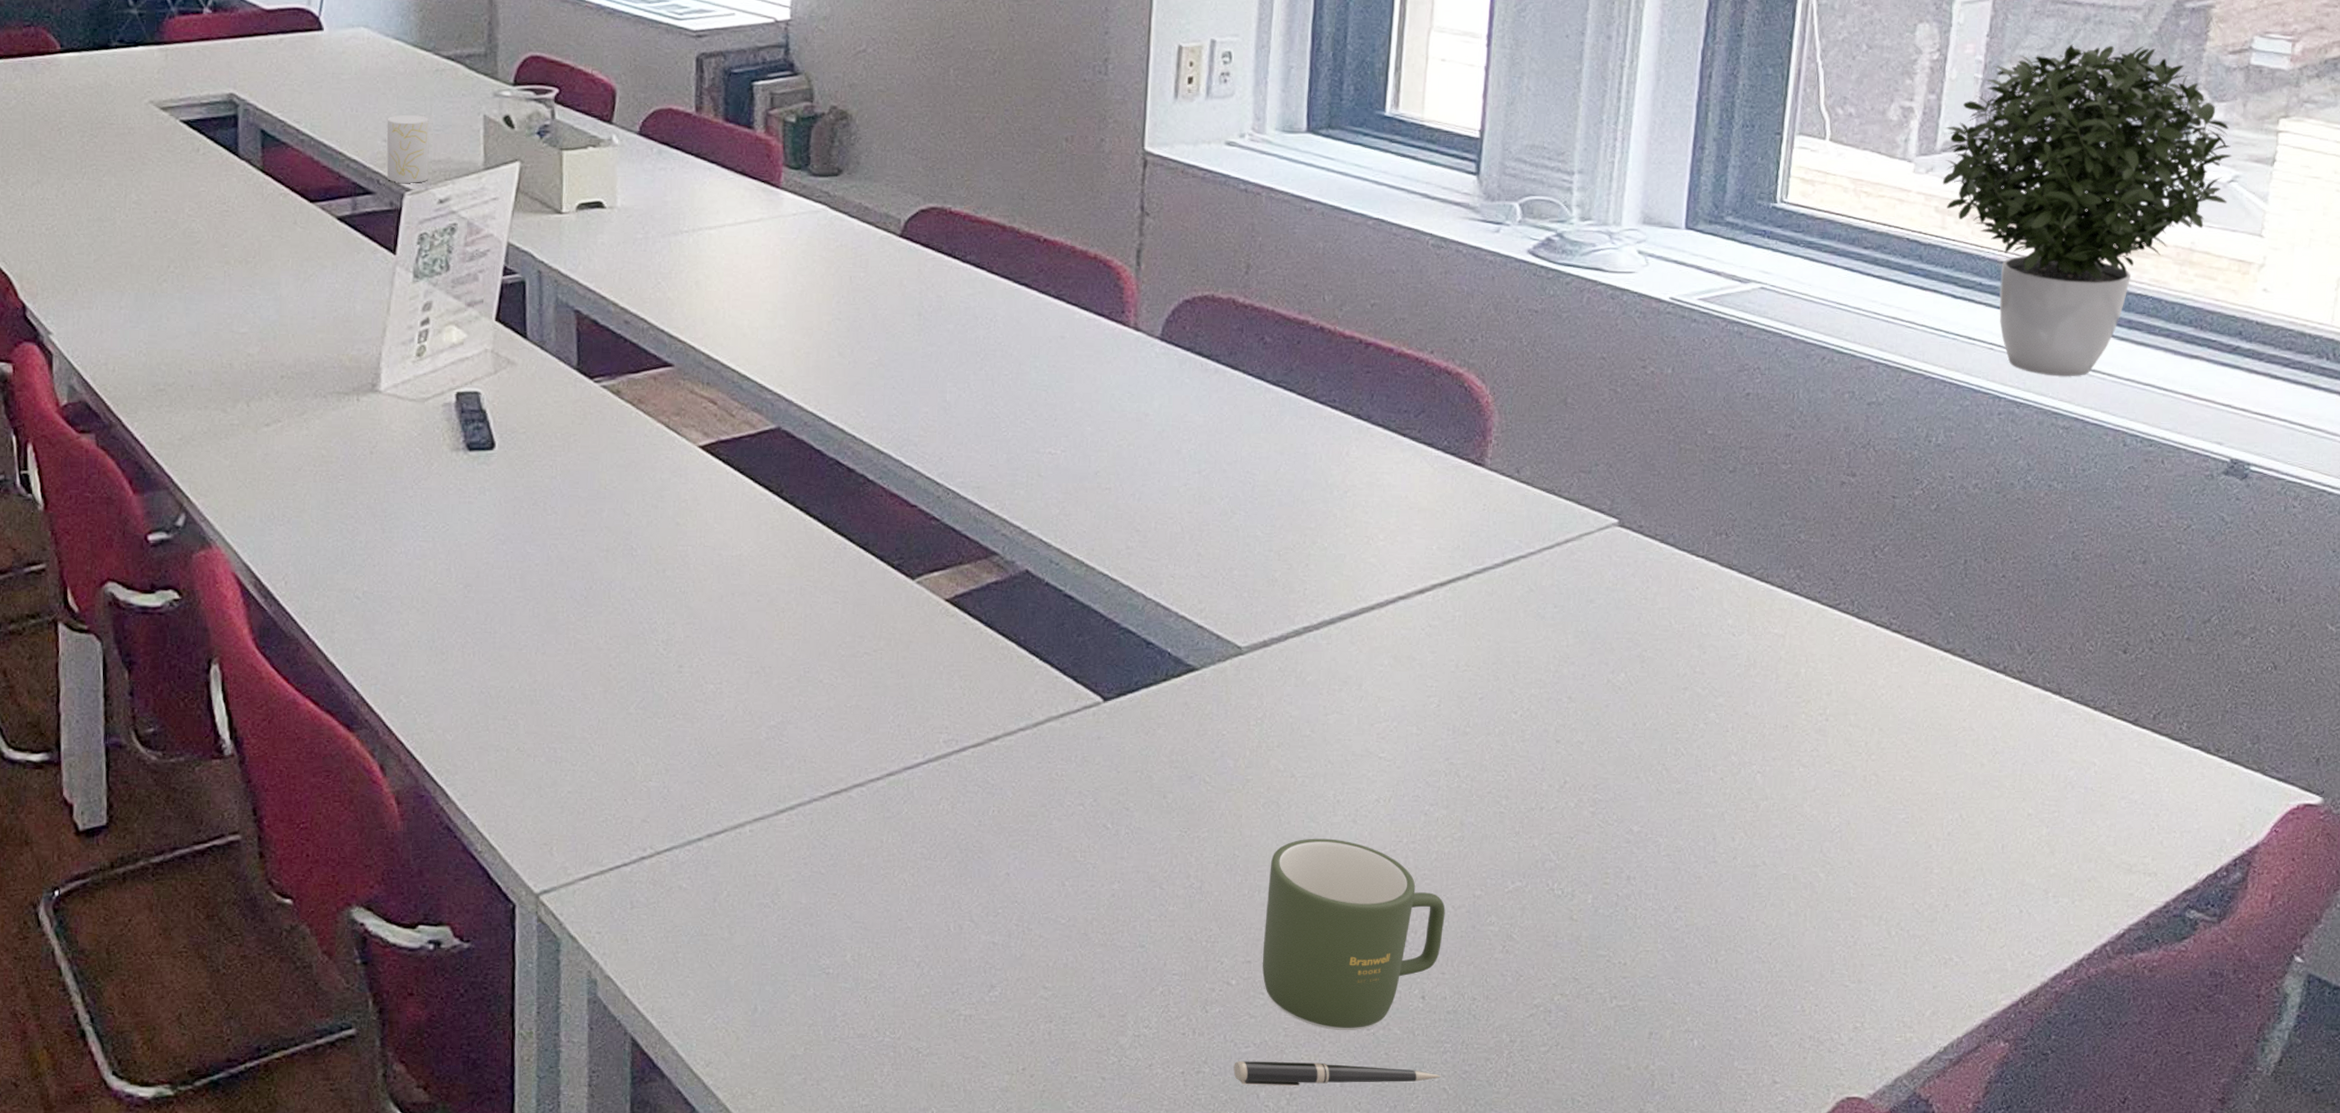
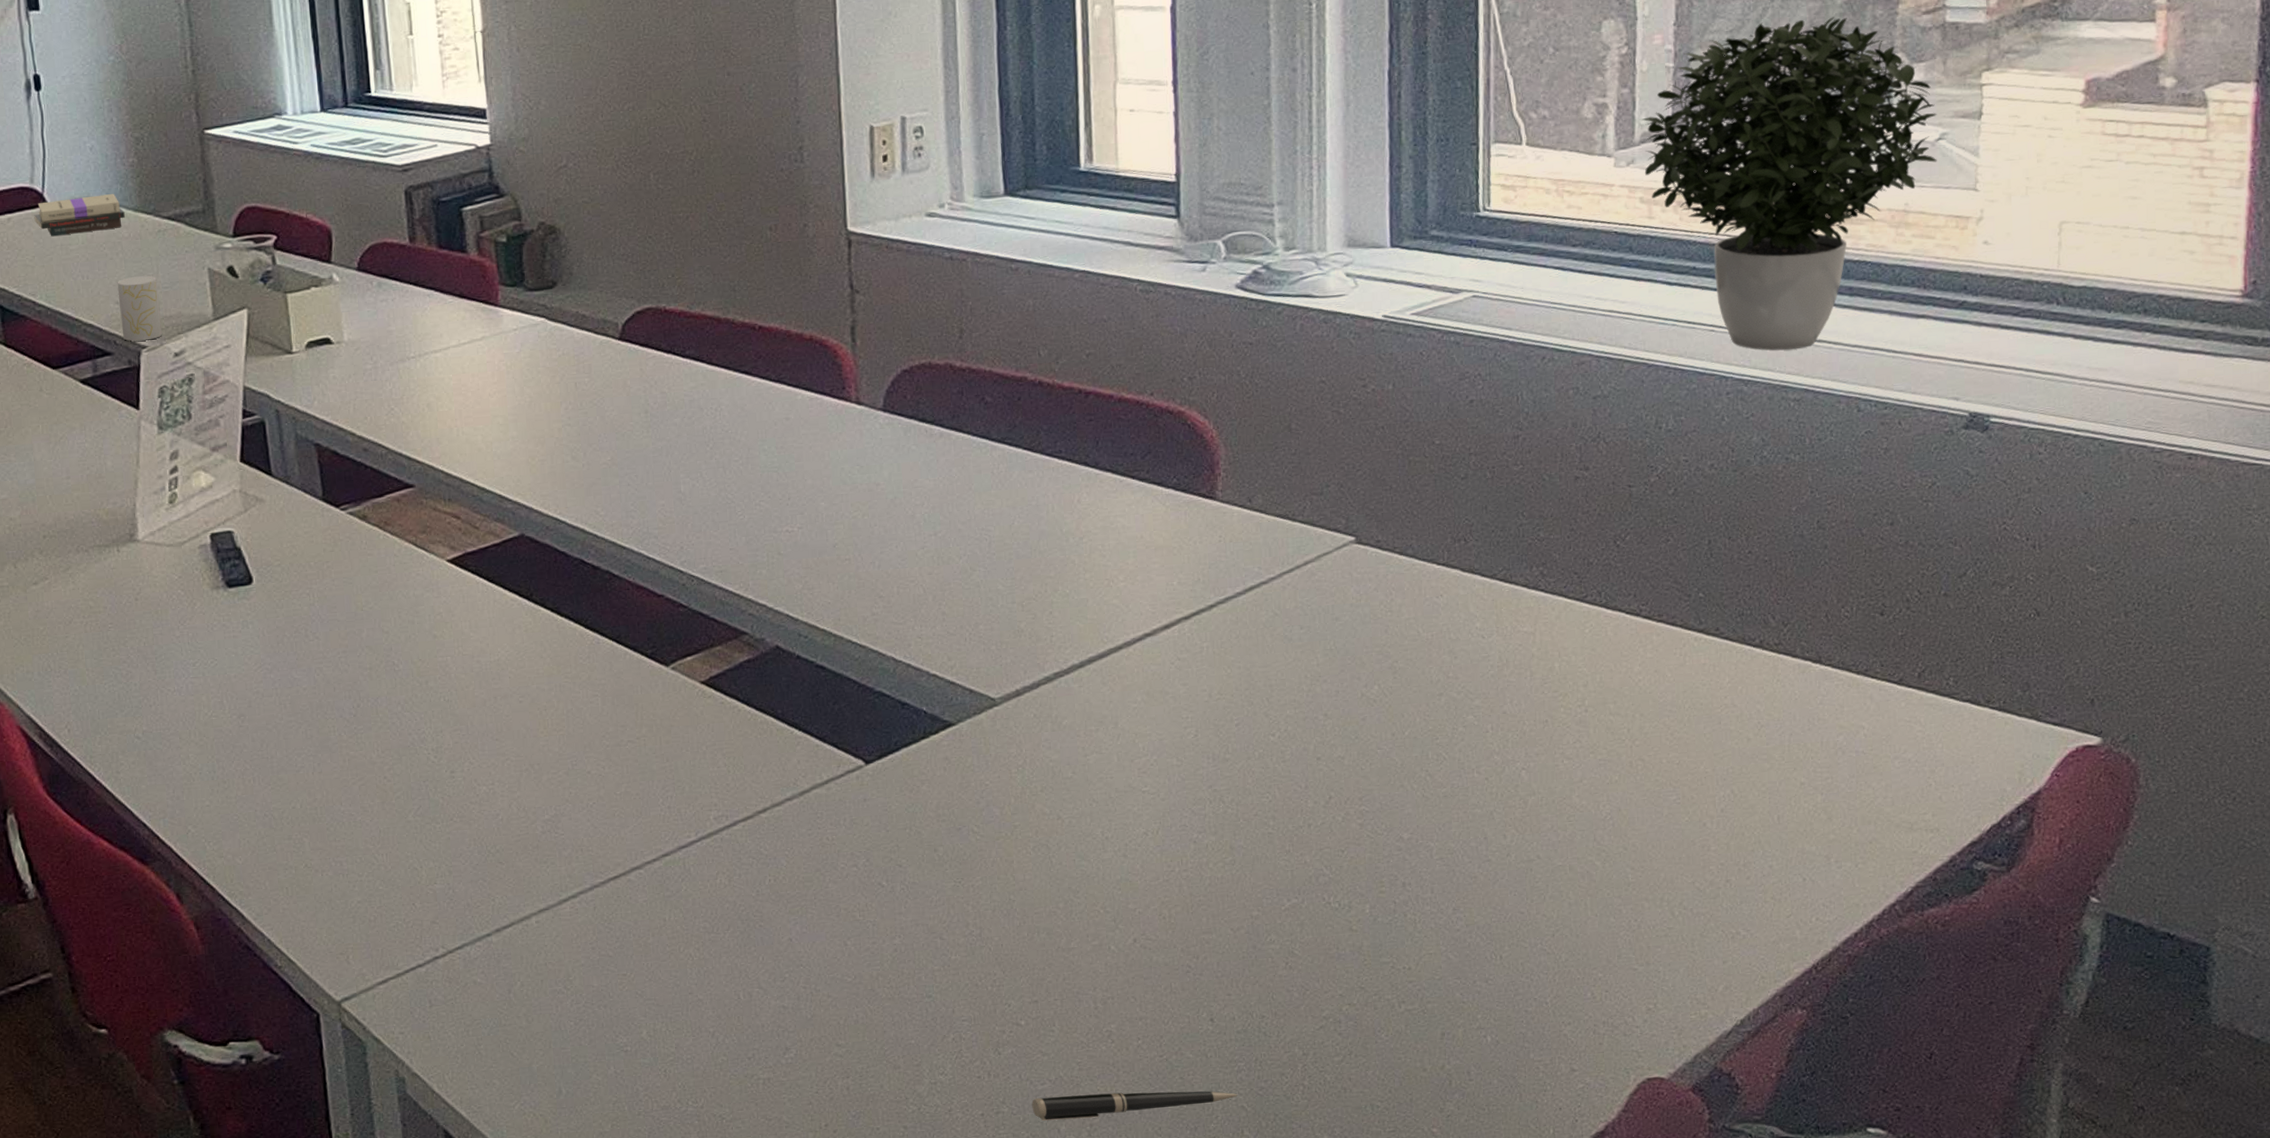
books: none [307,25,403,64] -> present [34,194,125,237]
mug: present [1262,838,1445,1031] -> none [1046,875,1225,1060]

